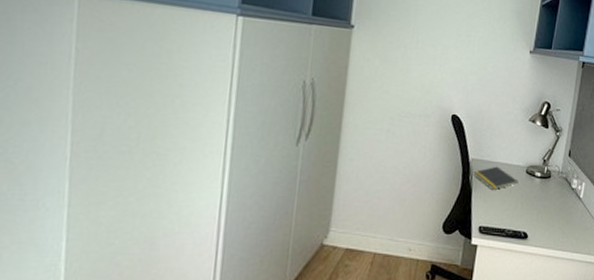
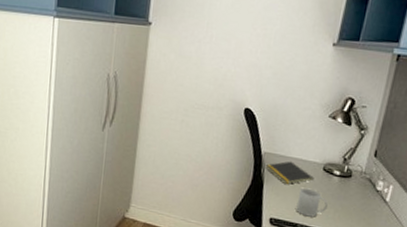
mug: none [503,192,532,221] -> present [296,187,329,218]

